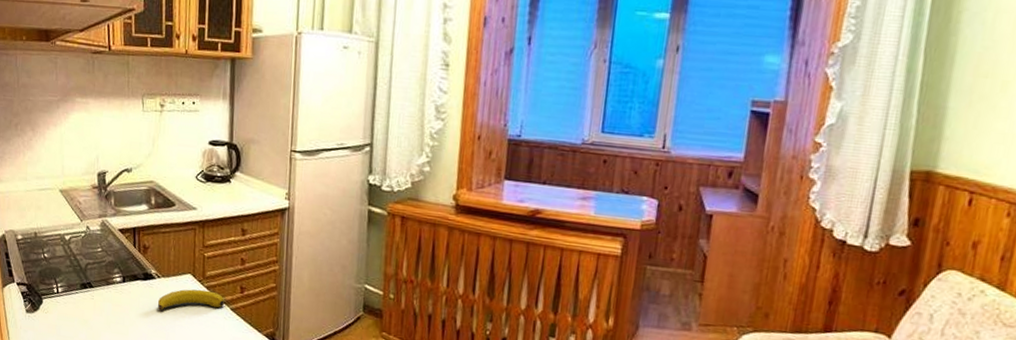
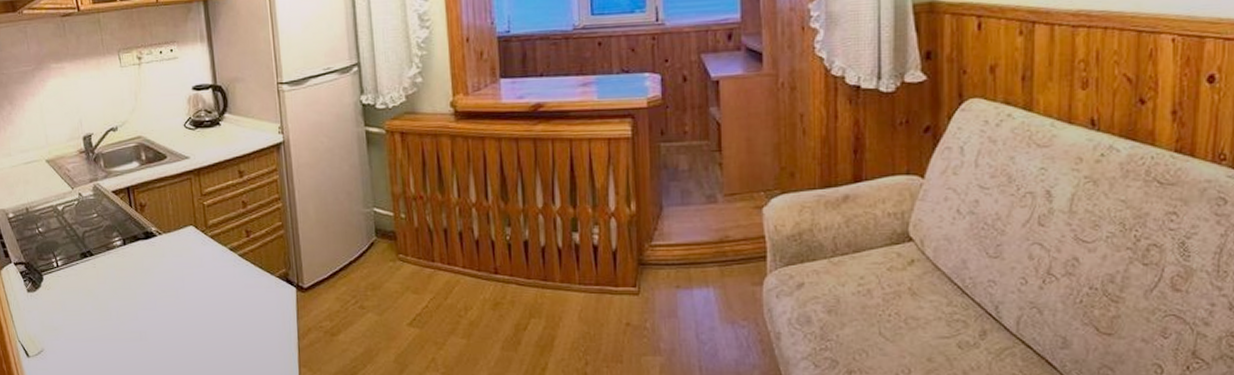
banana: present [158,289,225,311] -> none [163,240,232,268]

